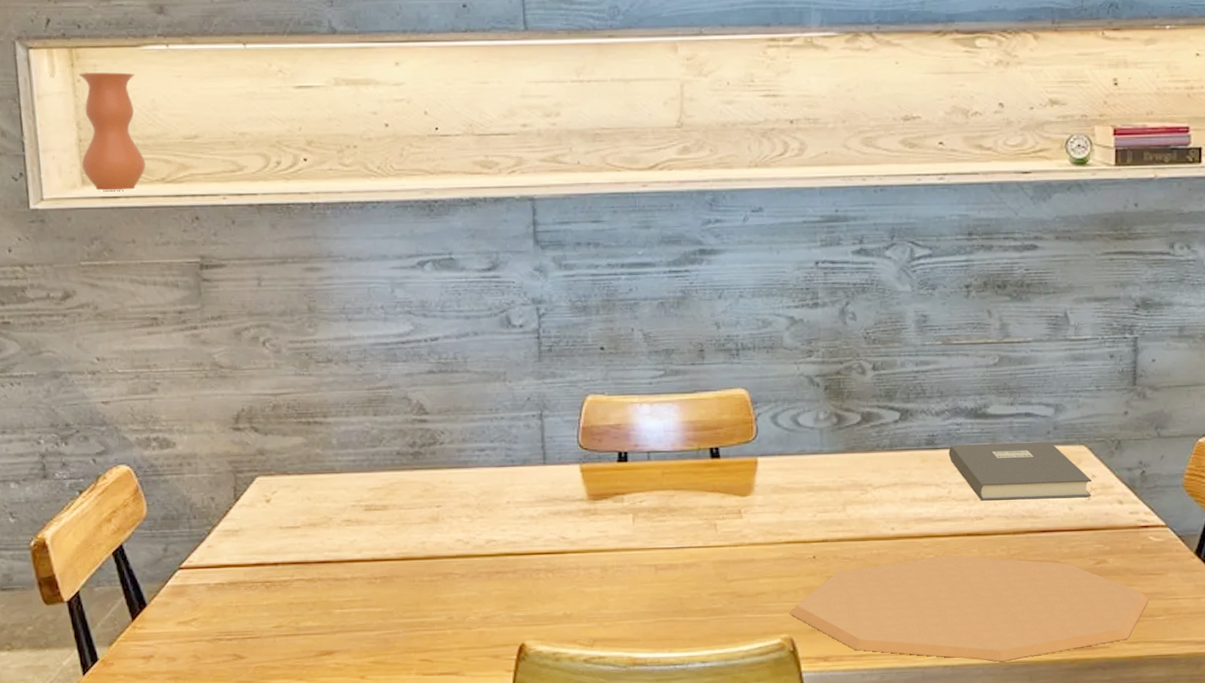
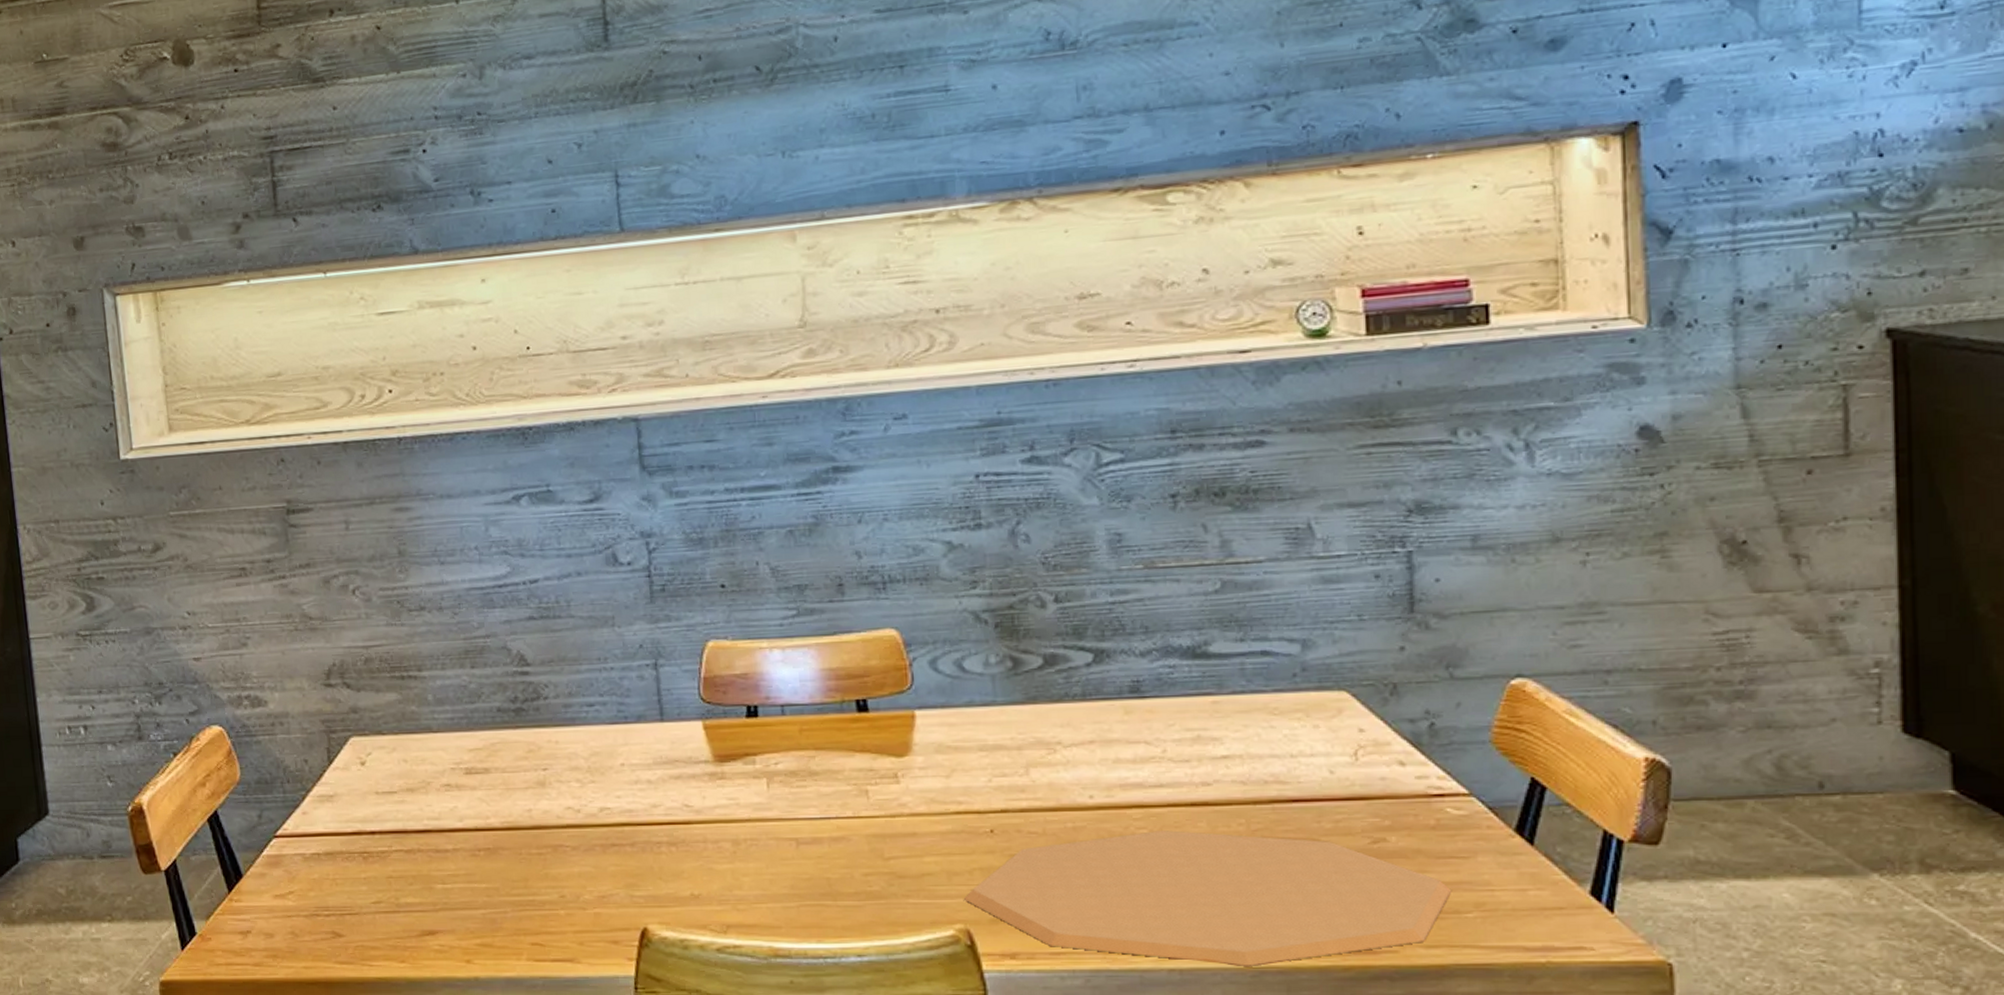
vase: present [78,72,146,191] -> none [163,312,231,437]
book: present [948,441,1092,501] -> none [1160,686,1361,762]

